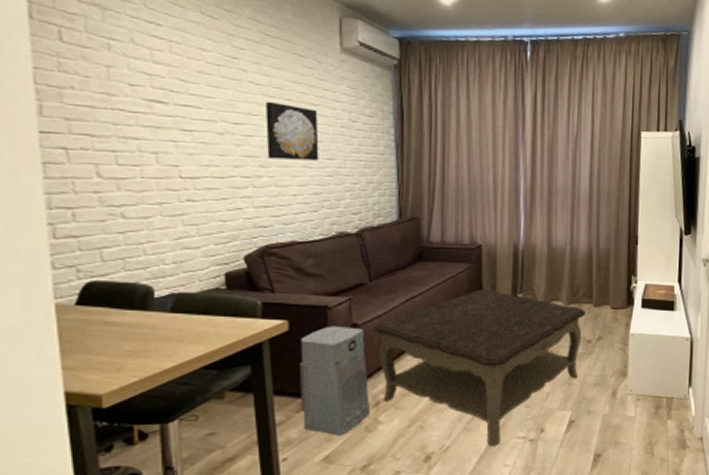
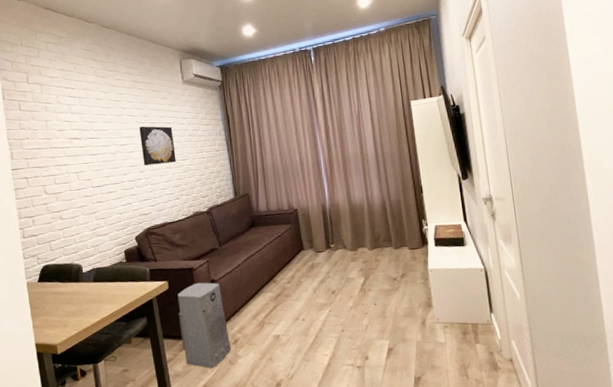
coffee table: present [373,289,586,447] -> none [226,243,389,374]

